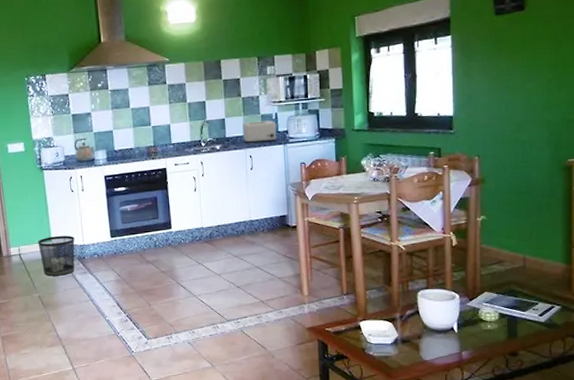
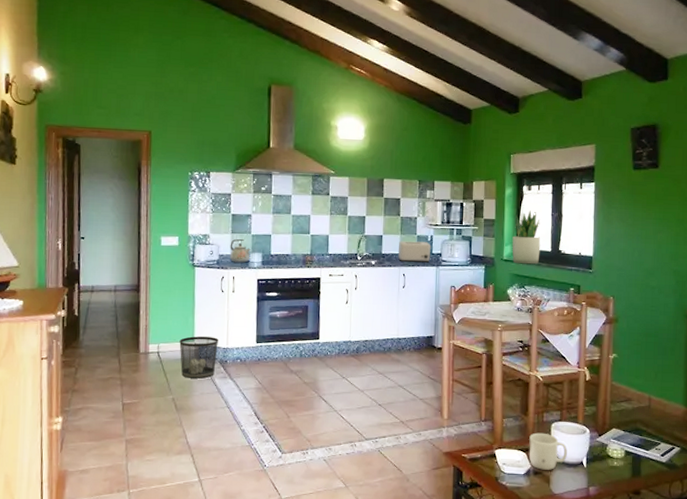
planter: none [362,75,394,133] -> present [512,211,541,265]
mug: none [395,301,436,338] -> present [529,432,567,470]

